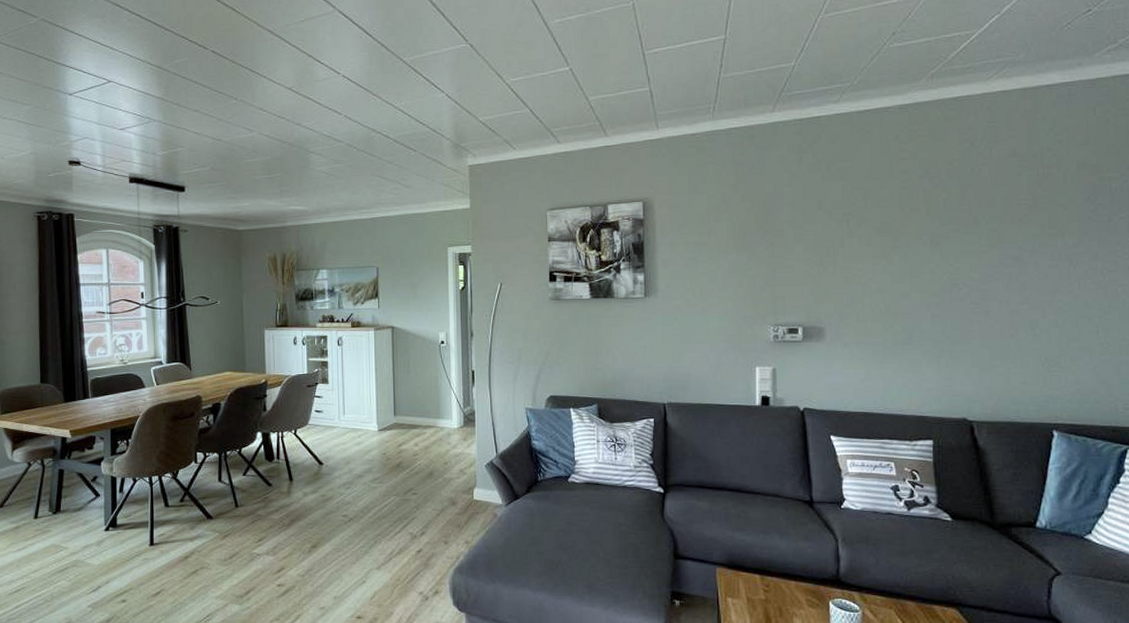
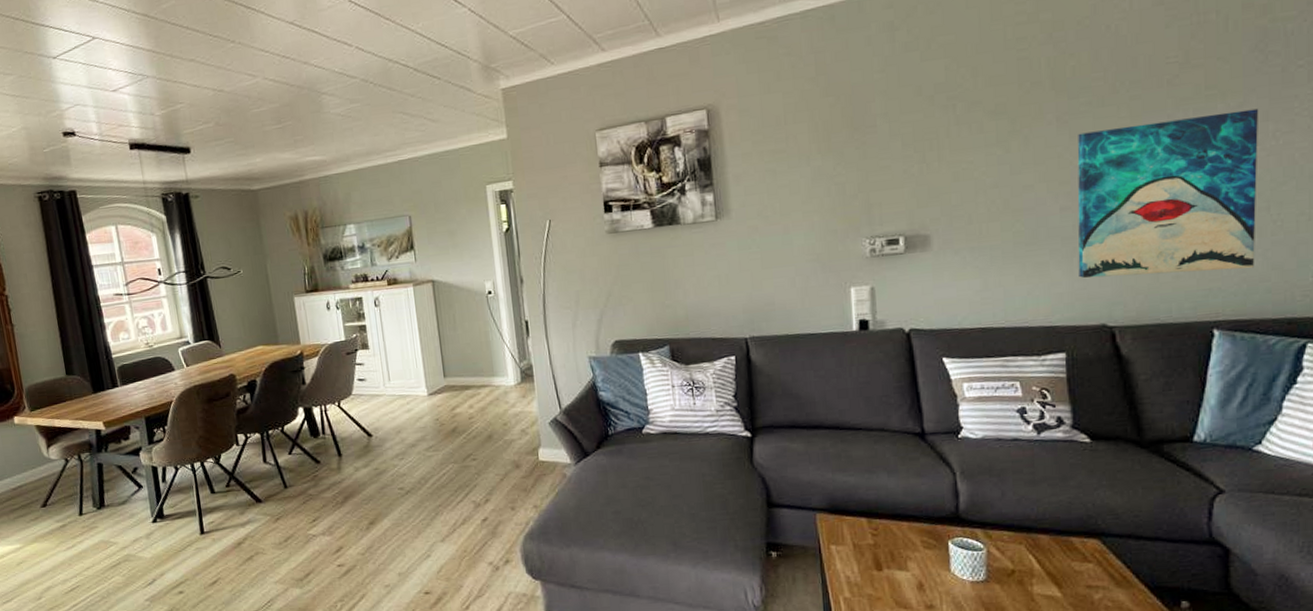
wall art: none [945,249,1090,382] -> present [1077,108,1259,278]

